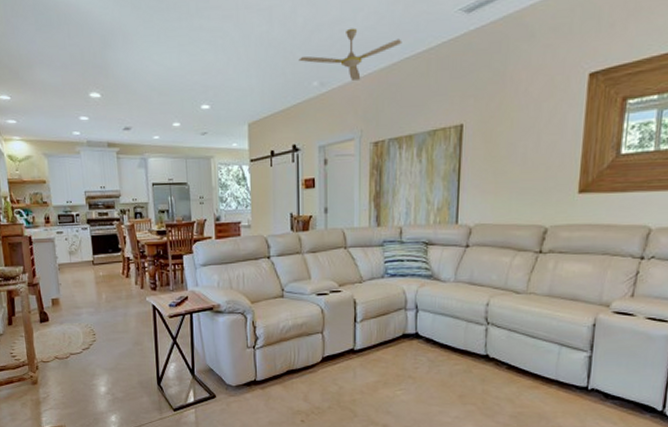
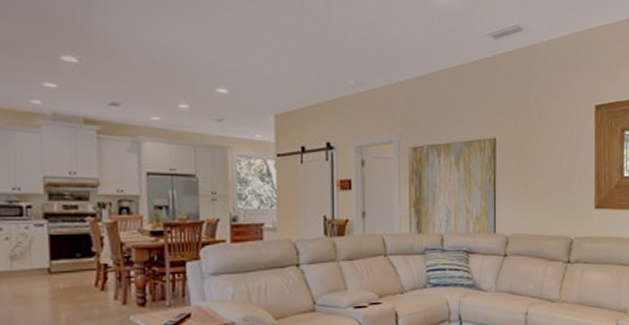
ceiling fan: present [298,28,402,81] -> none [333,33,438,85]

